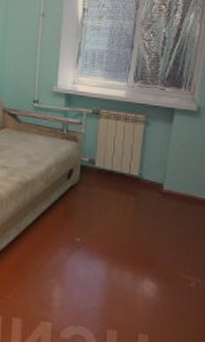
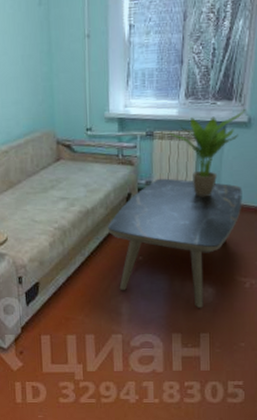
coffee table: none [46,158,190,304] -> present [108,178,242,308]
potted plant: none [115,98,196,183] -> present [168,109,246,197]

